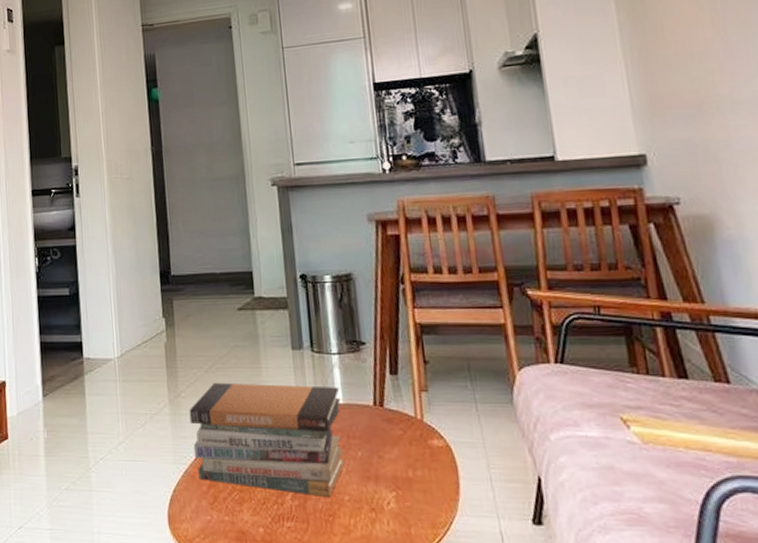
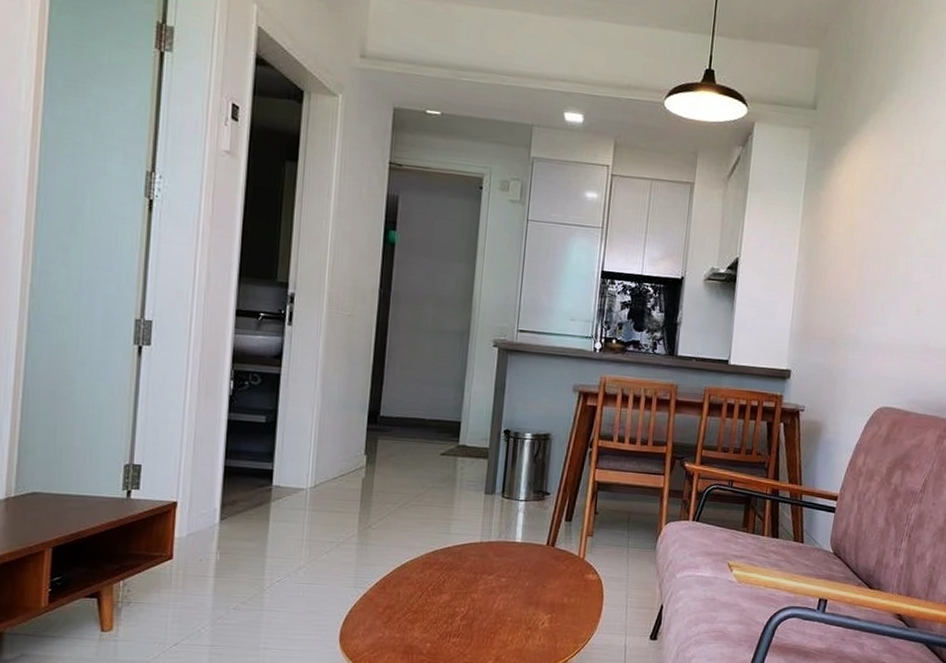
book stack: present [189,382,346,497] -> none [375,517,521,618]

